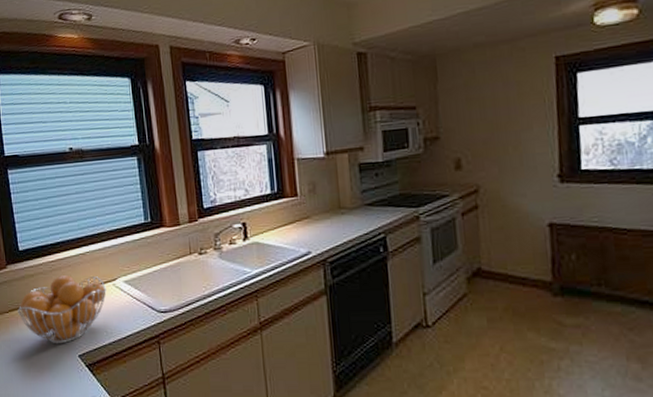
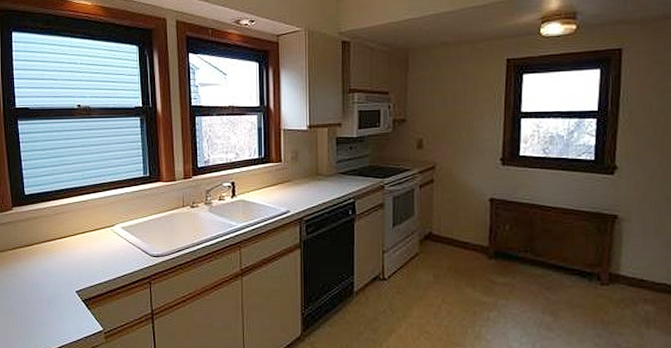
fruit basket: present [17,275,107,344] -> none [21,219,105,281]

